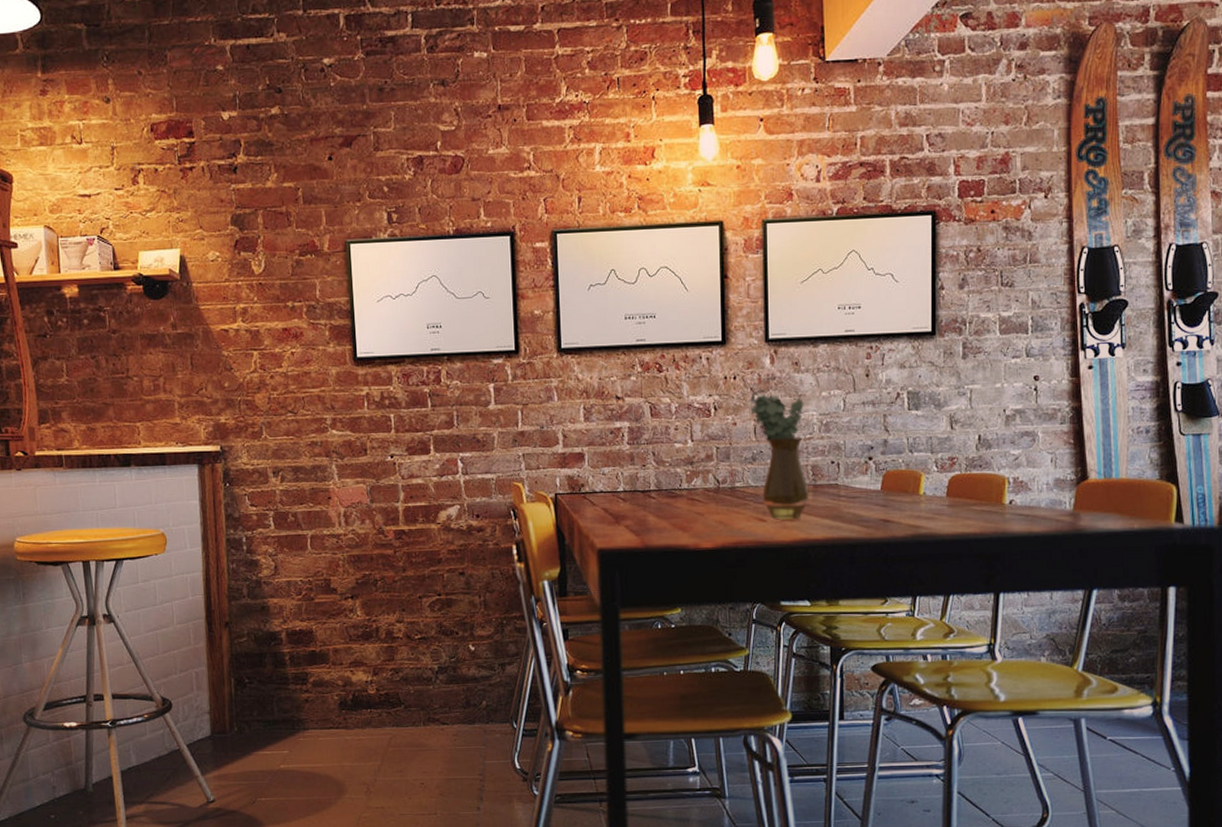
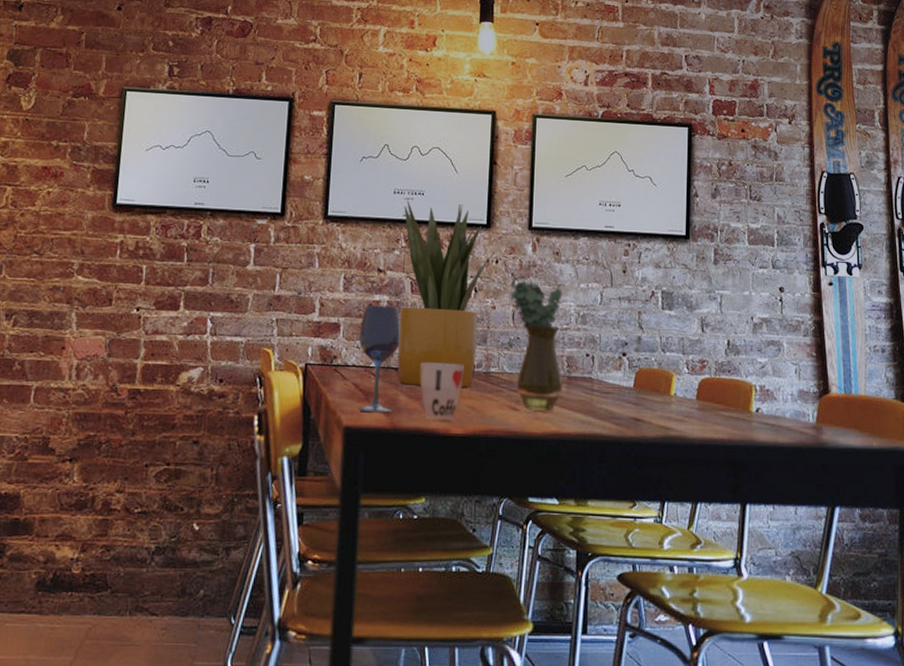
wineglass: none [604,431,645,535] -> present [356,304,401,414]
planter: none [636,323,731,506] -> present [397,200,494,388]
cup: none [666,481,709,536] -> present [420,362,464,420]

